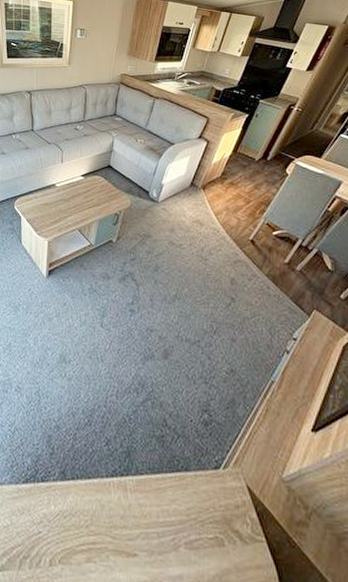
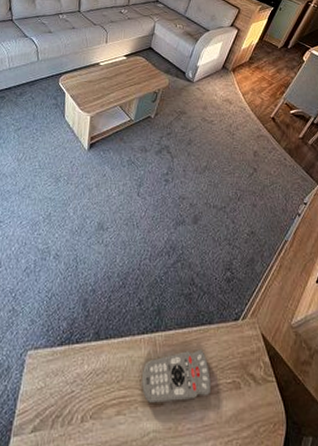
remote control: none [113,498,189,553] -> present [142,350,211,403]

